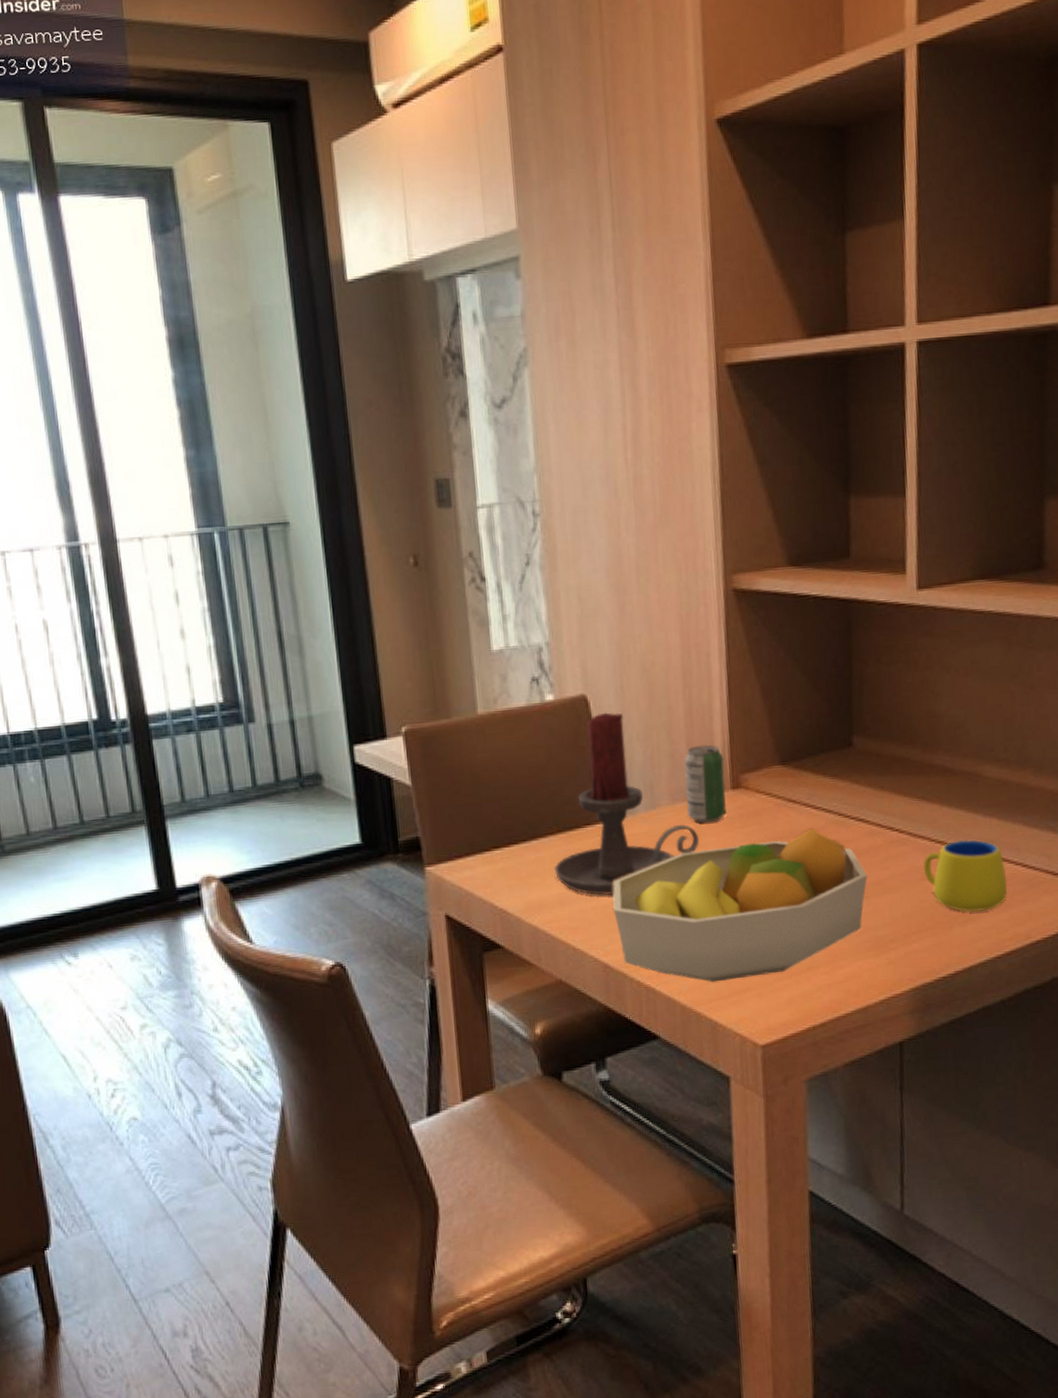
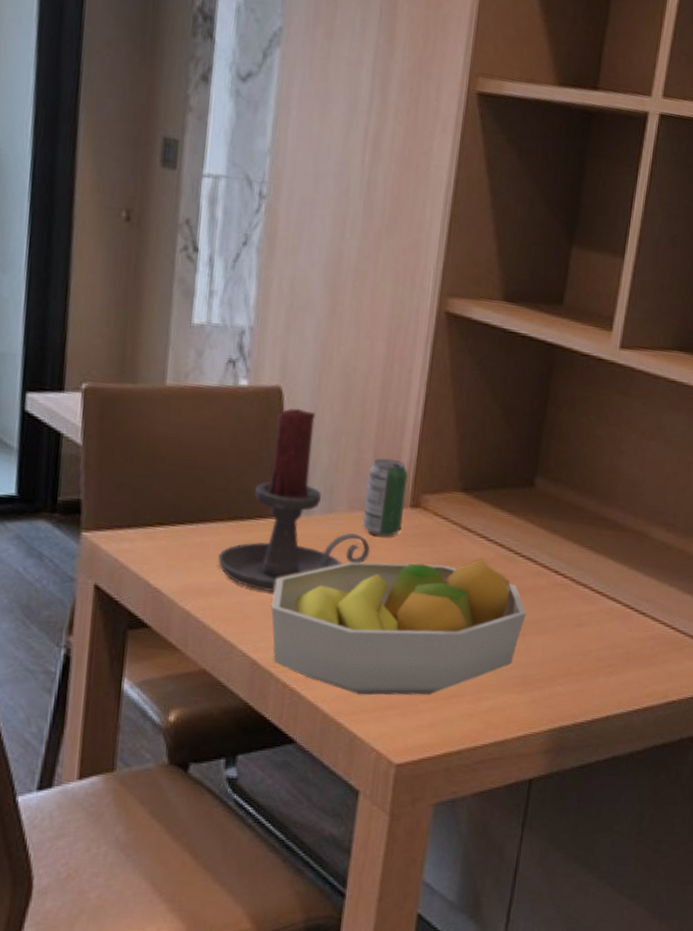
mug: present [923,839,1008,912] -> none [580,593,656,665]

